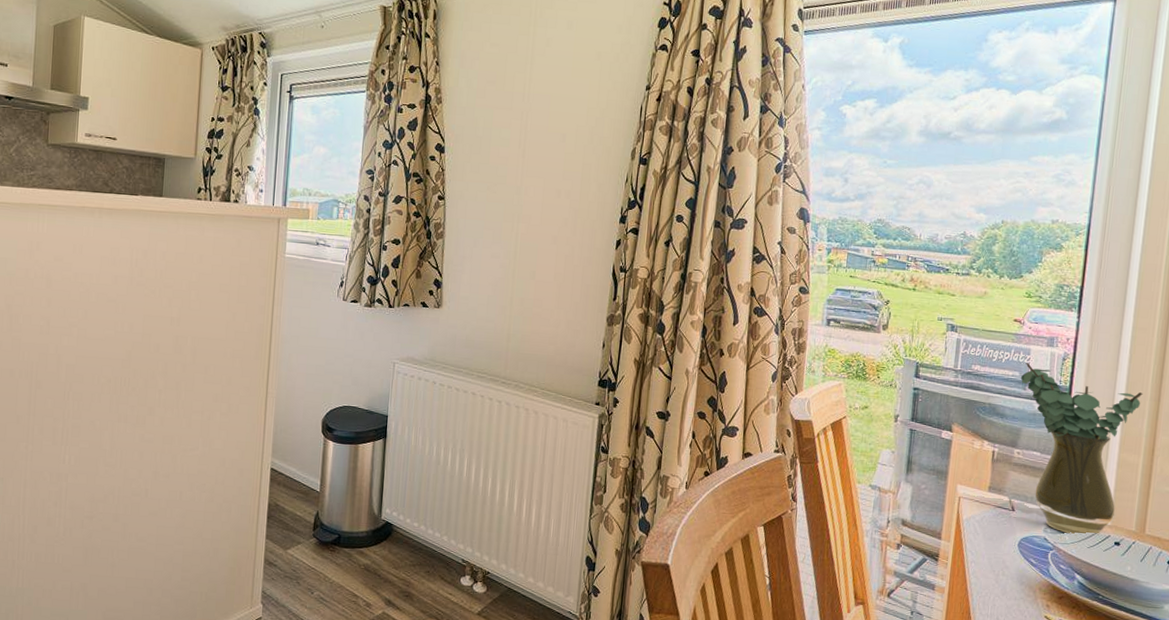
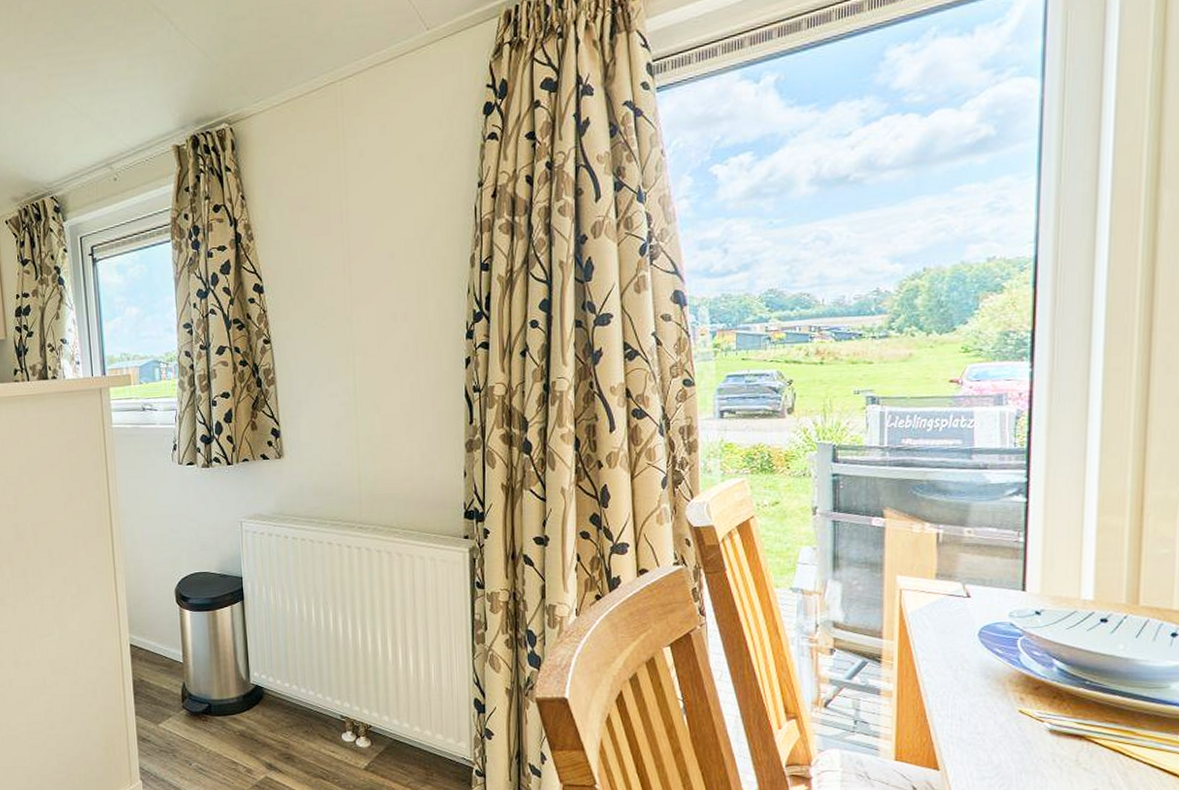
vase: present [1020,362,1143,536] -> none [964,427,1123,617]

